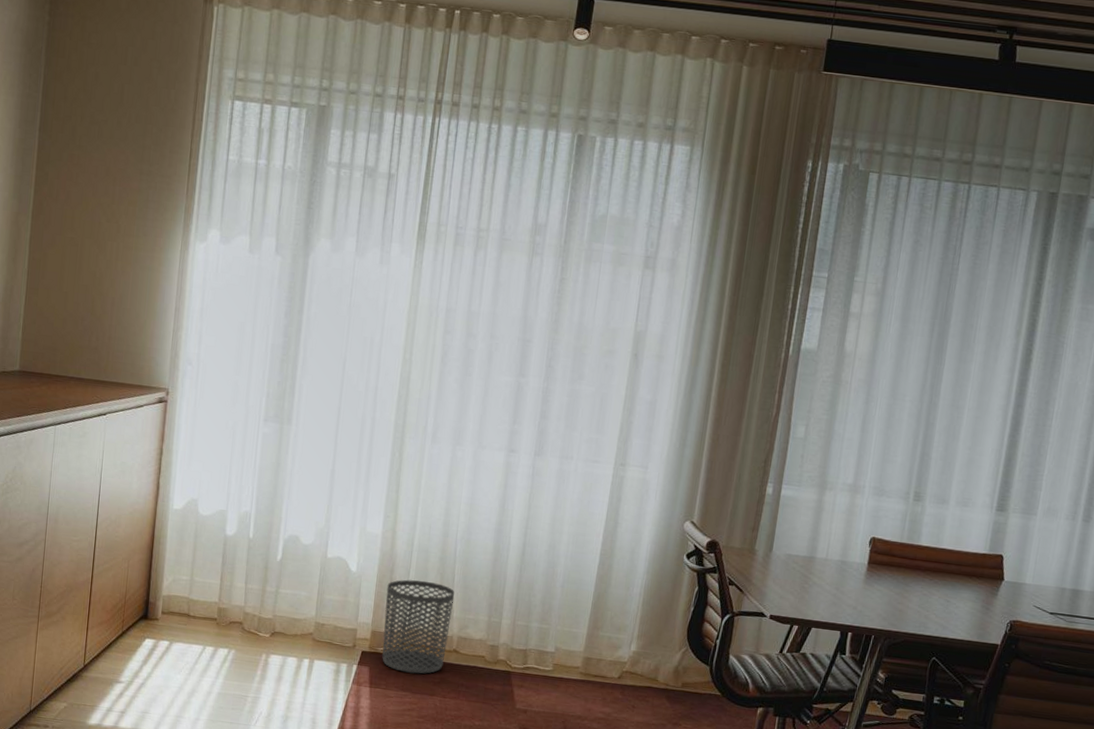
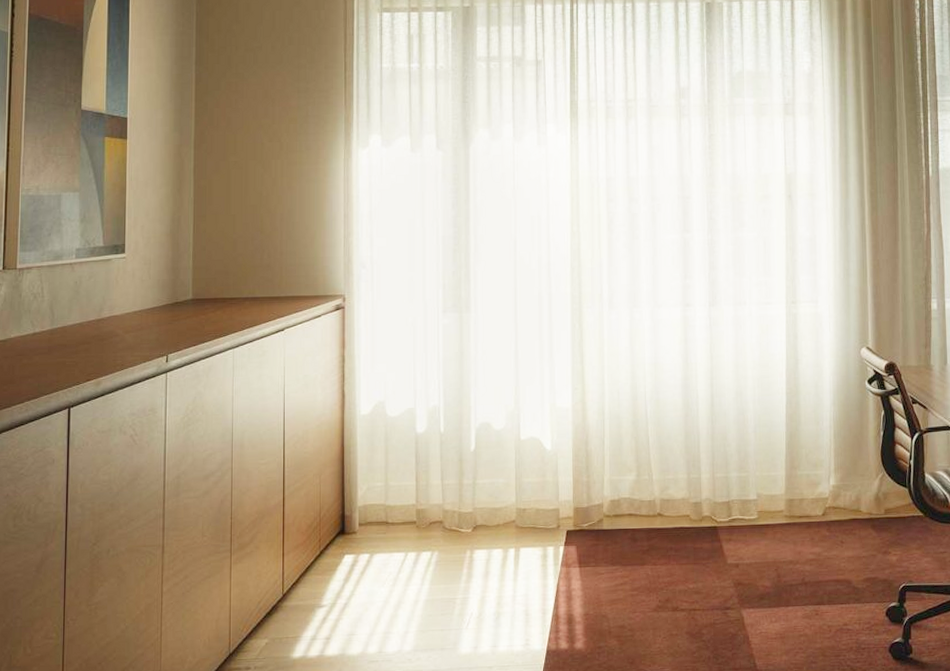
waste bin: present [382,579,455,674] -> none [583,447,652,546]

